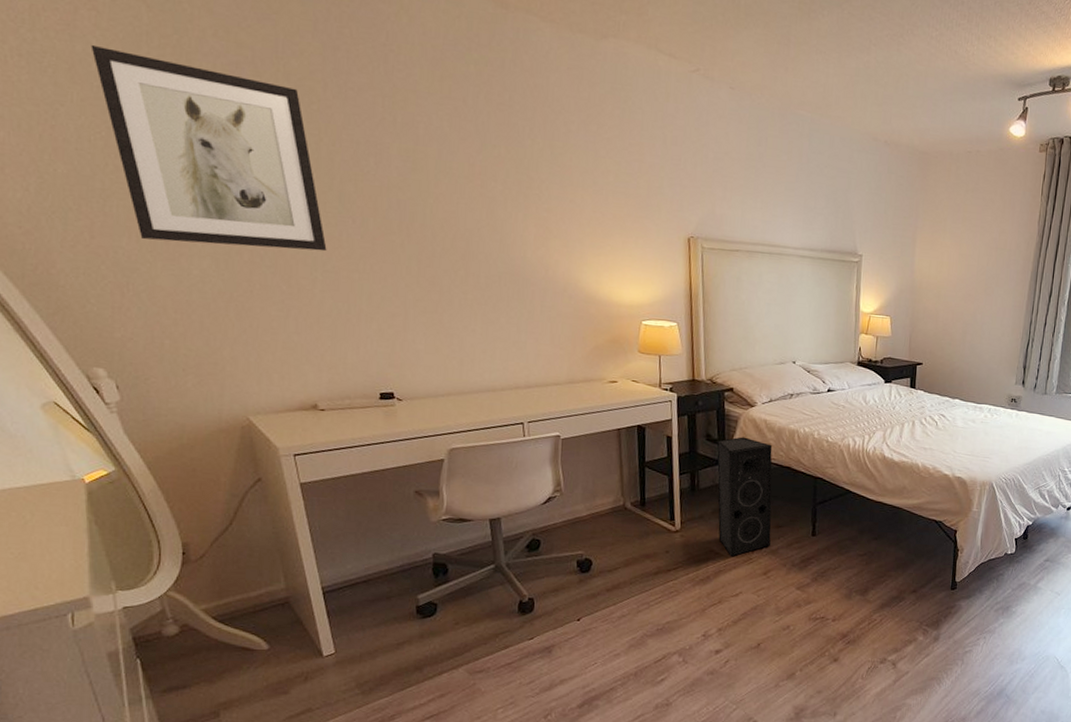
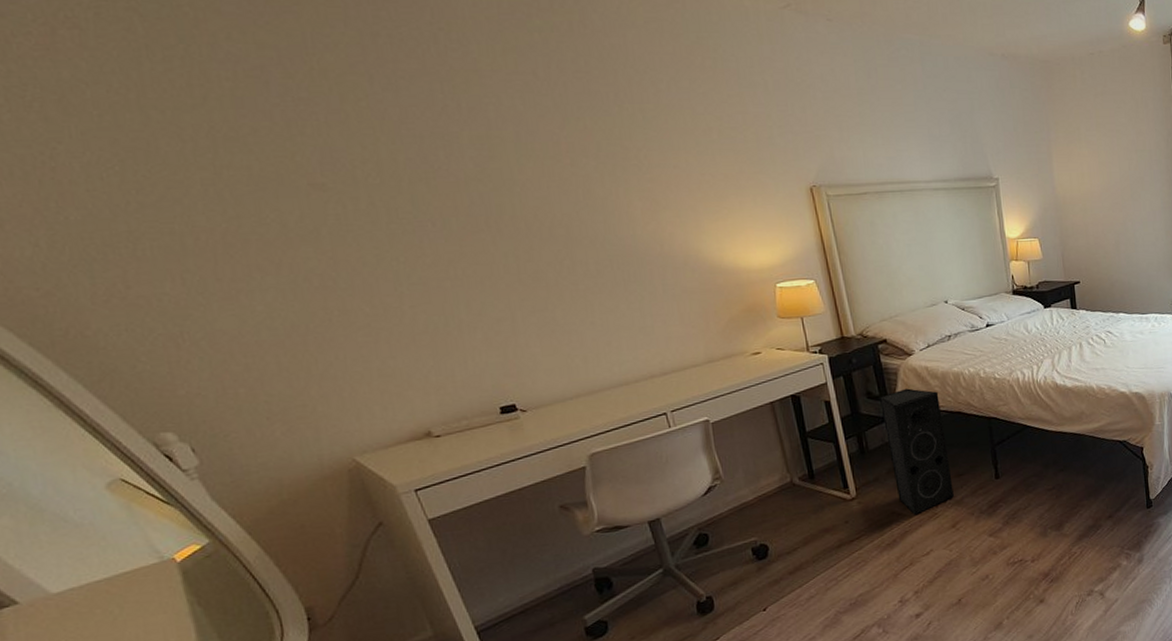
wall art: present [90,44,327,252] -> none [80,68,409,280]

